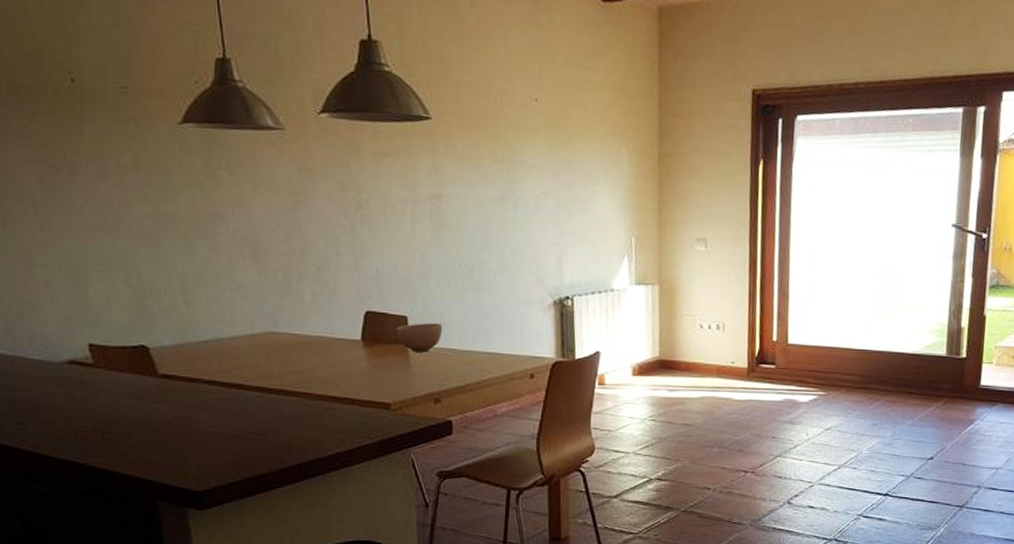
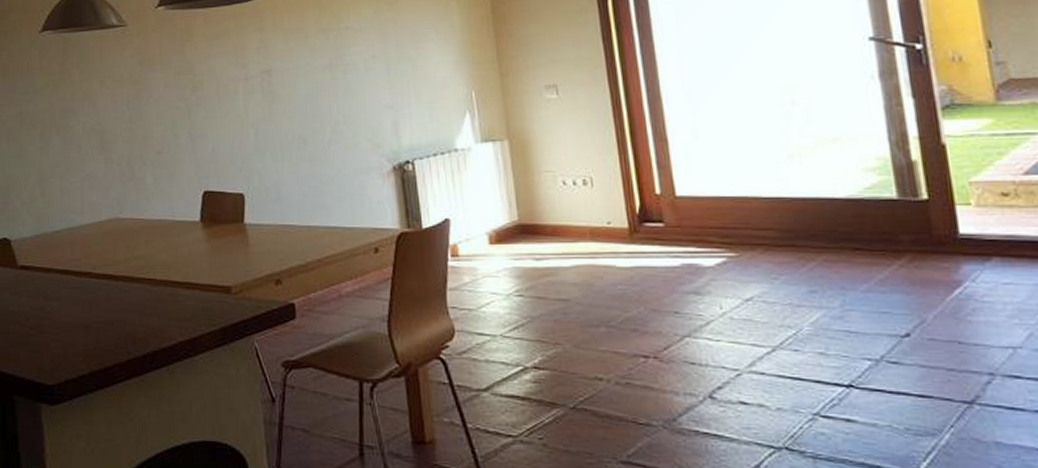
bowl: present [396,322,443,353] -> none [233,198,280,230]

